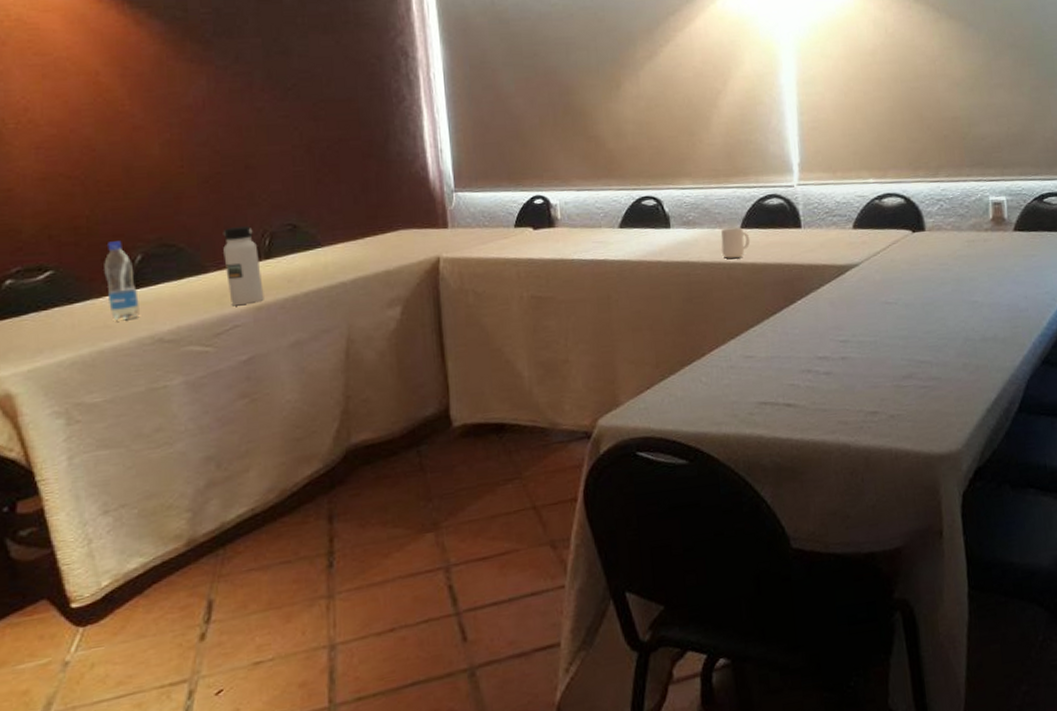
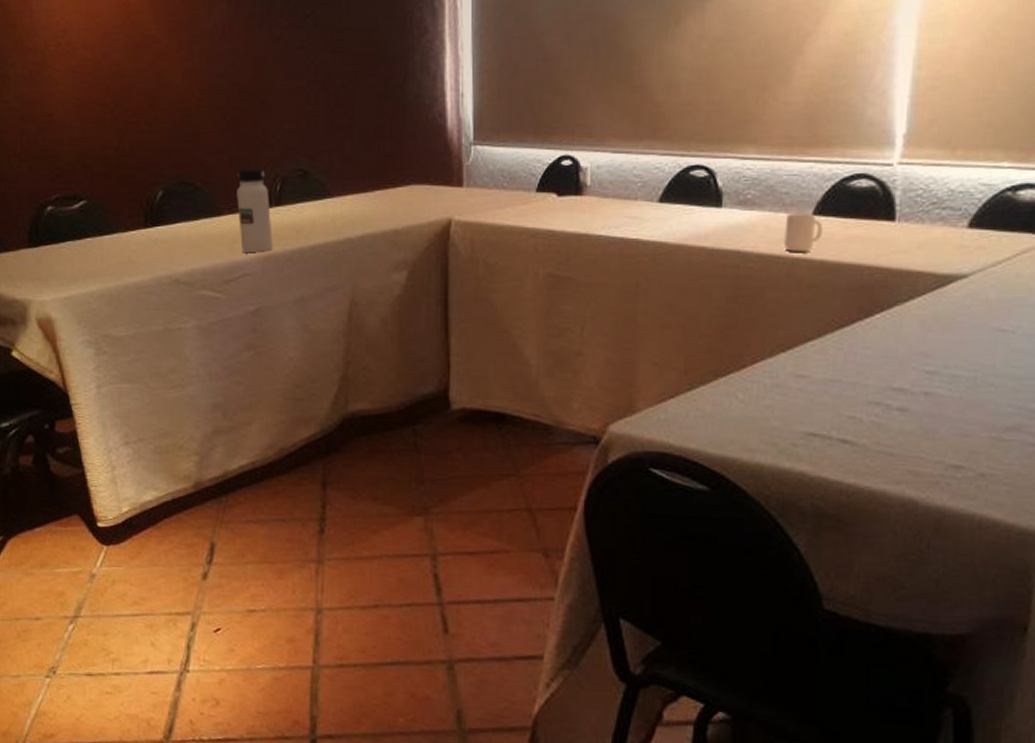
bottle: present [104,241,140,321] -> none [129,175,159,258]

